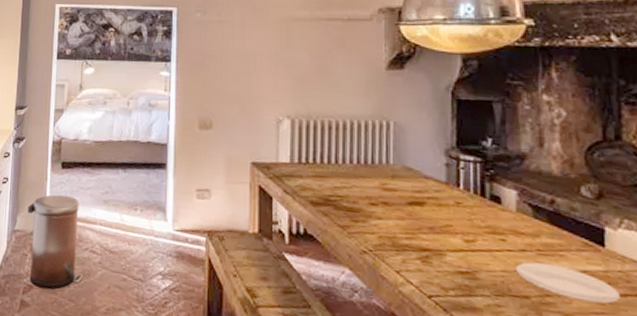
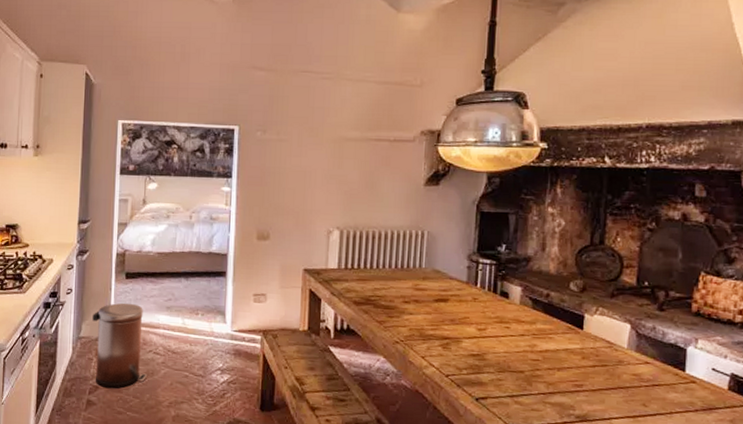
plate: present [517,262,621,304] -> none [516,344,591,374]

